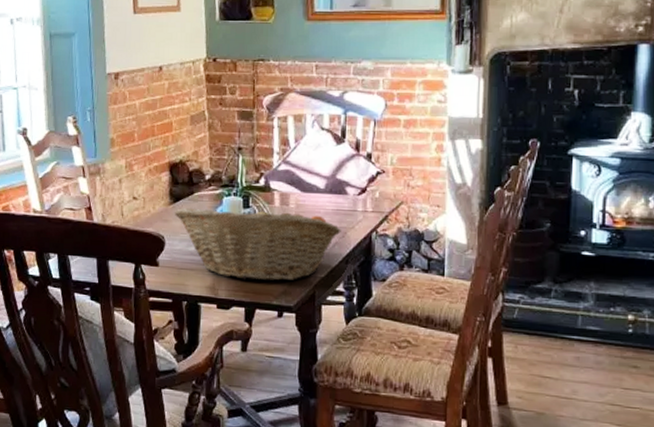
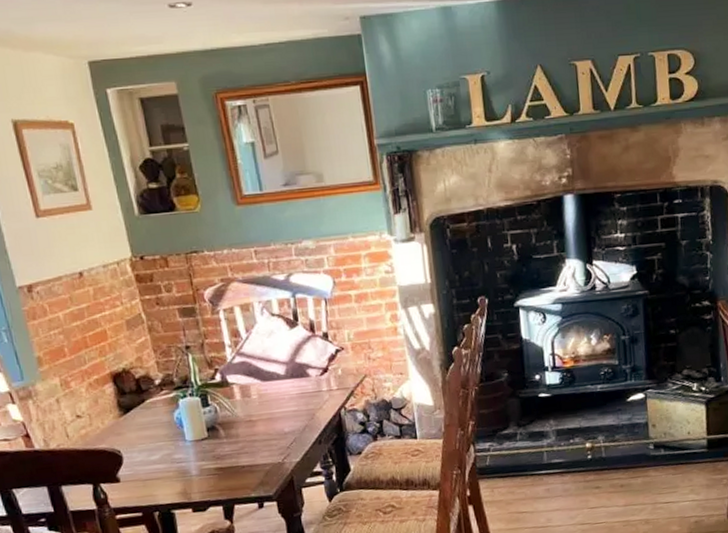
fruit basket: present [174,204,341,281] -> none [126,400,309,480]

